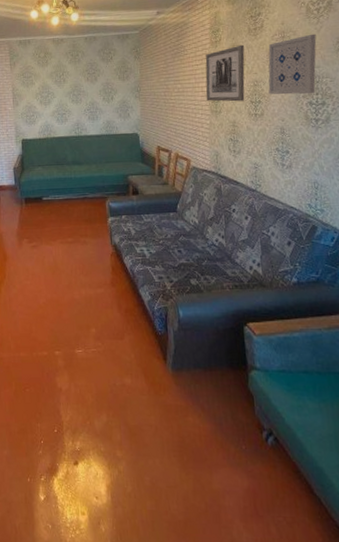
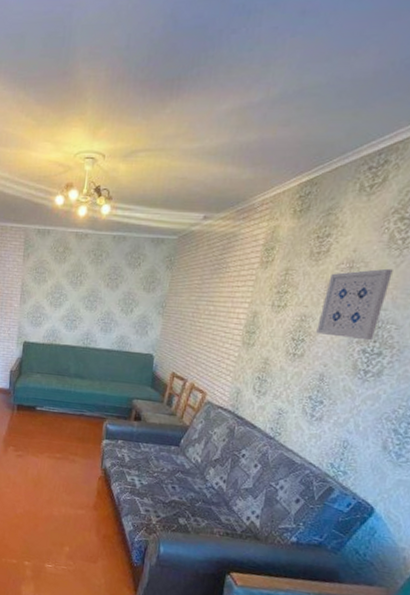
wall art: present [205,44,245,102] -> none [240,269,300,337]

